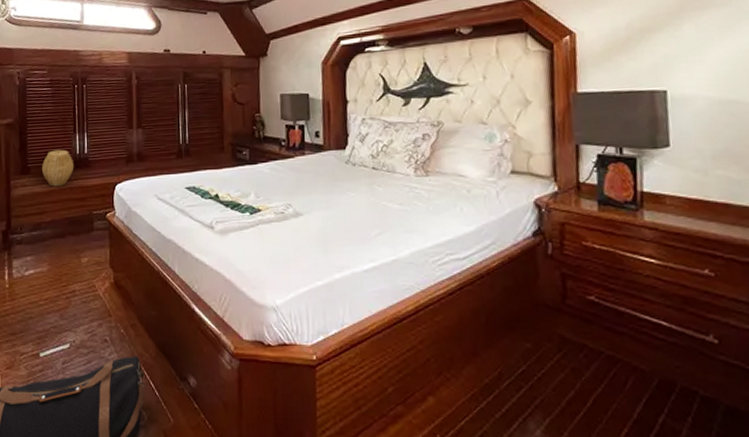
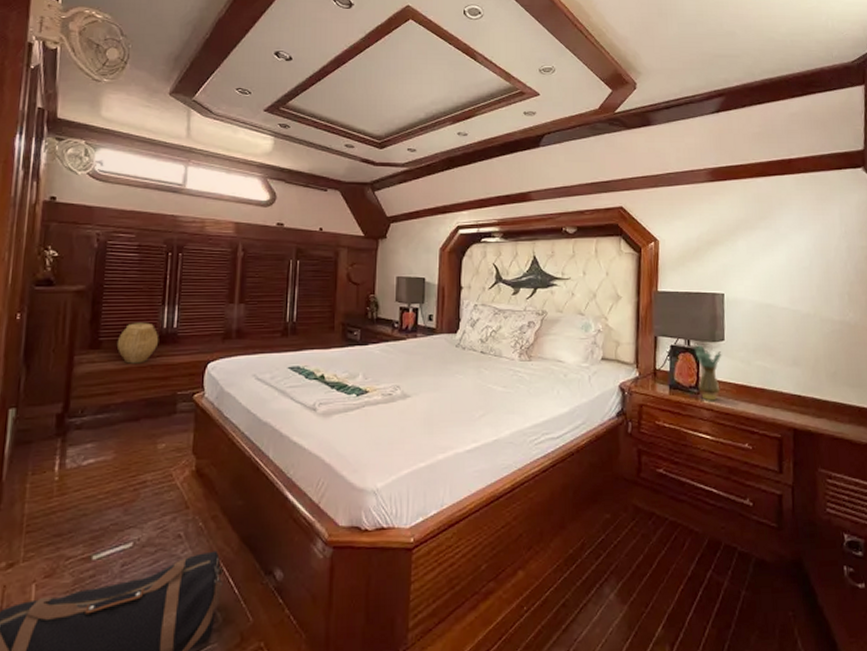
vase: none [627,151,667,219] -> present [693,344,722,401]

